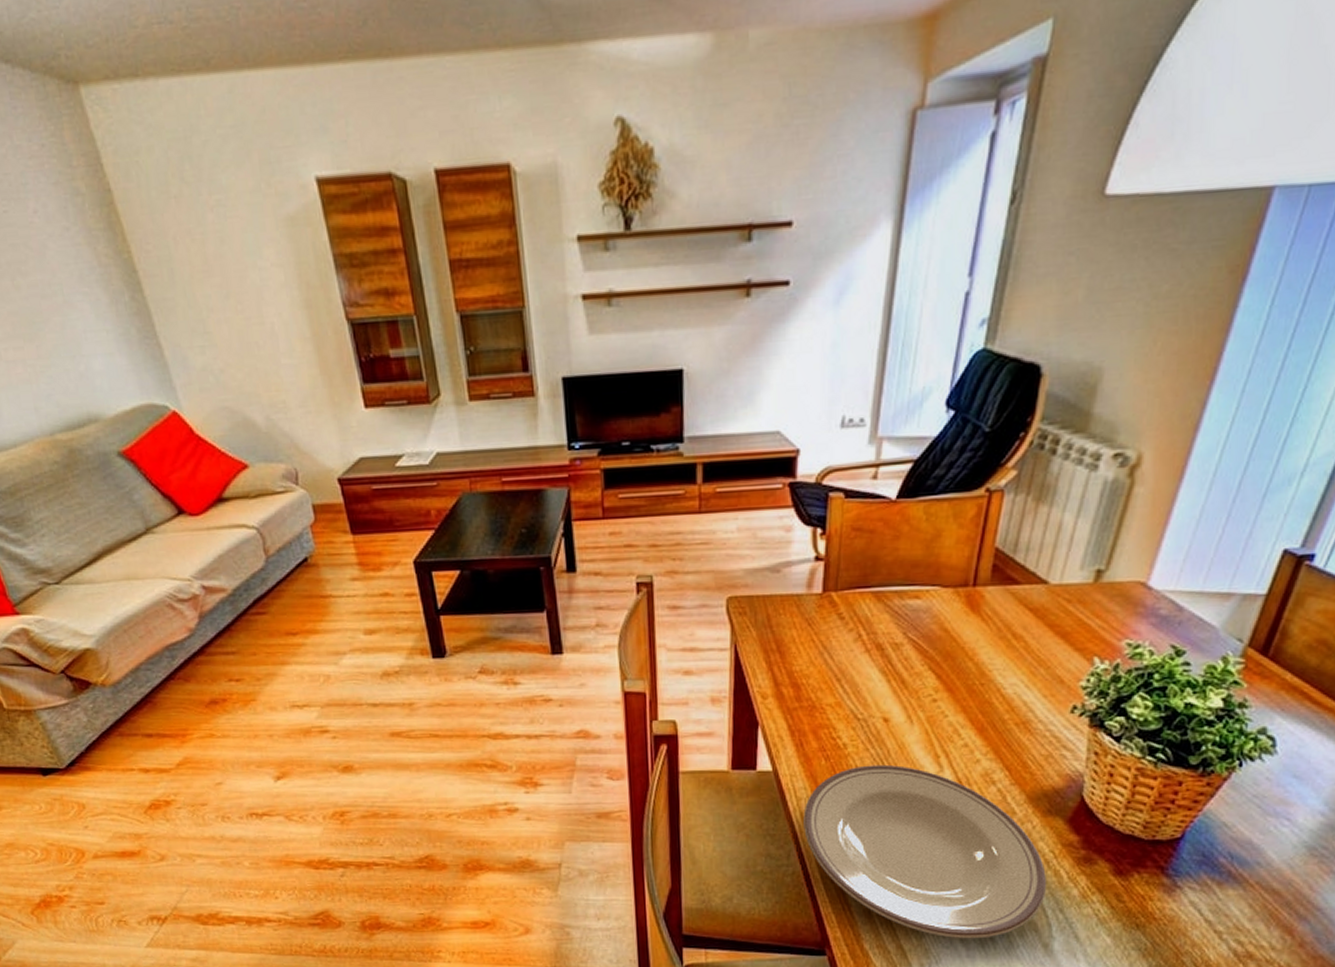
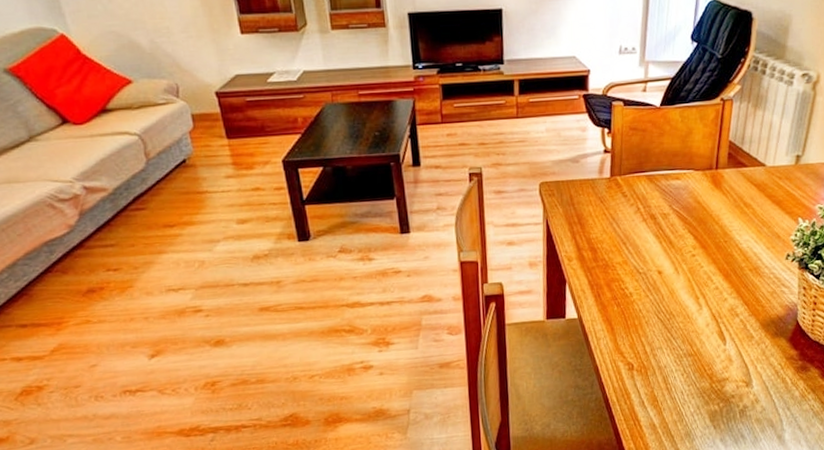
plate: present [803,764,1047,939] -> none [602,307,778,439]

